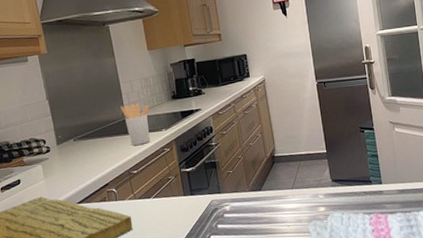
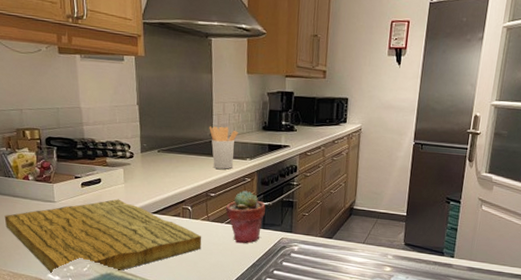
potted succulent: none [150,160,191,216] -> present [226,191,266,244]

